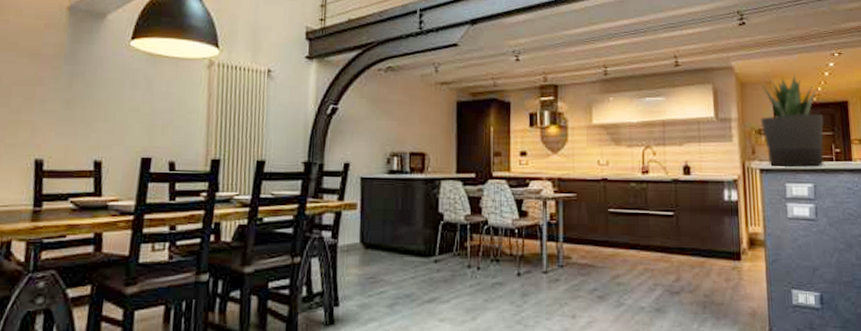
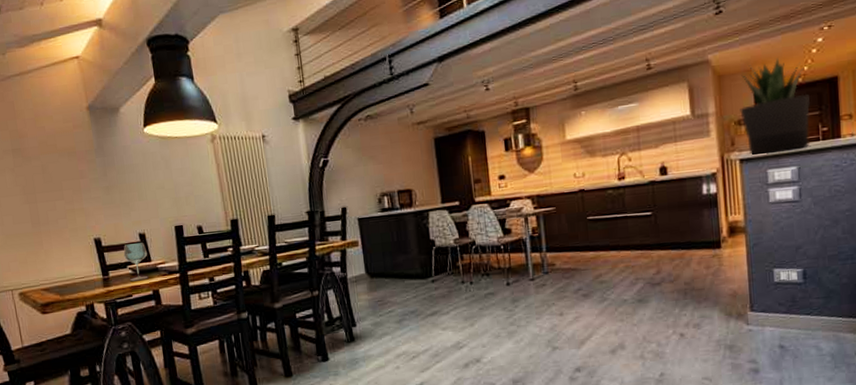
wine glass: none [67,171,100,219] -> present [123,241,149,282]

